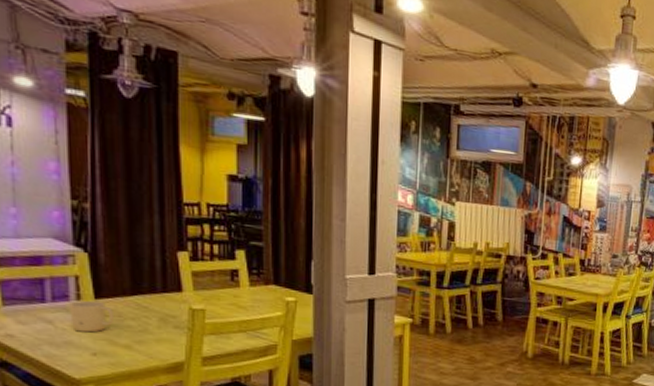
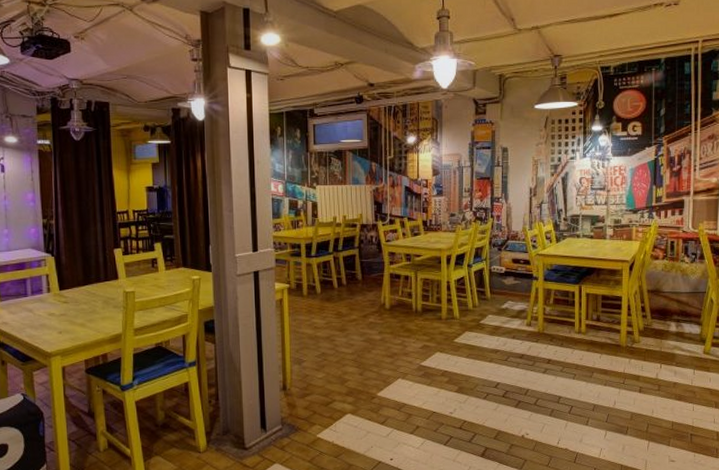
mug: present [69,300,115,333] -> none [43,292,73,316]

